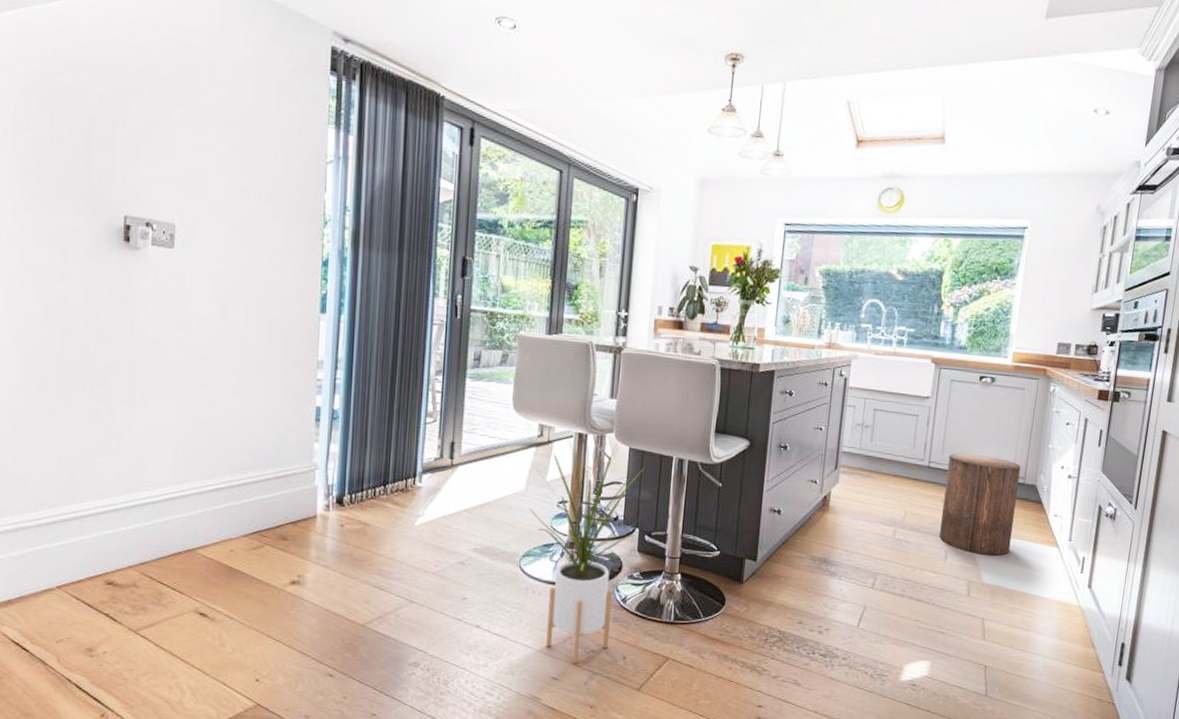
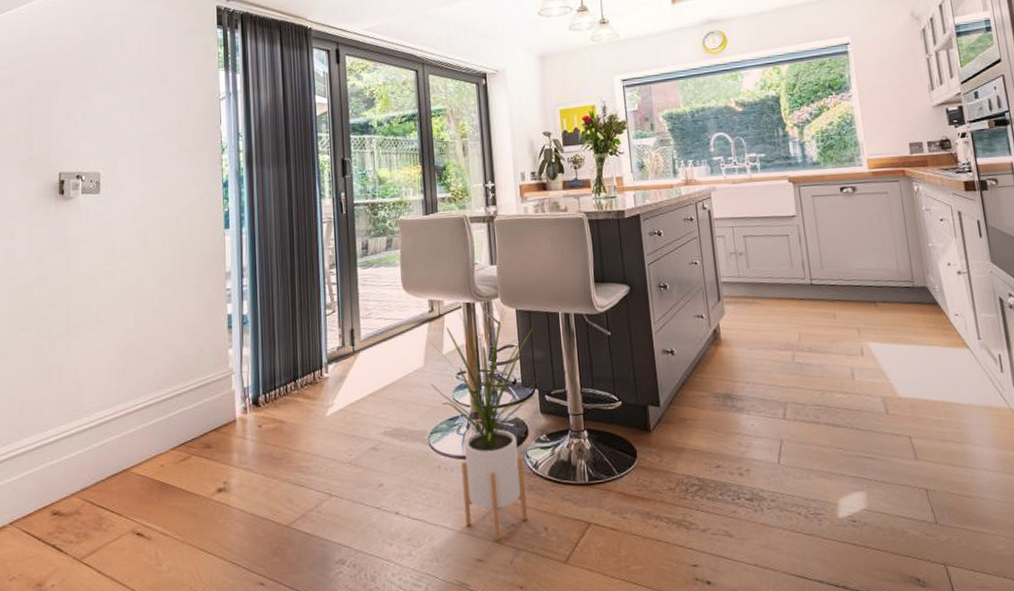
stool: present [939,453,1021,556] -> none [829,264,918,367]

